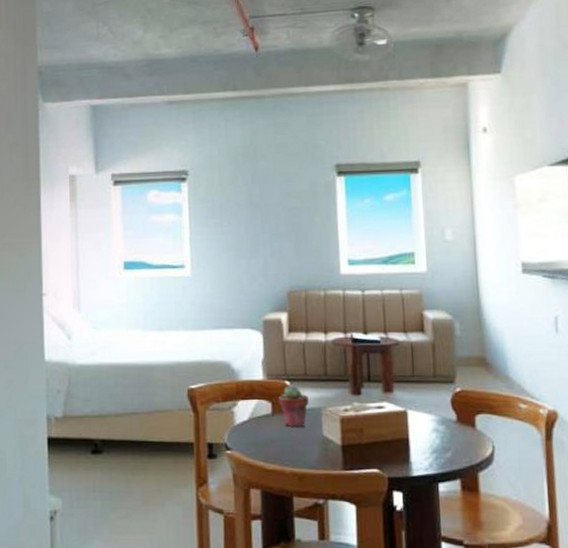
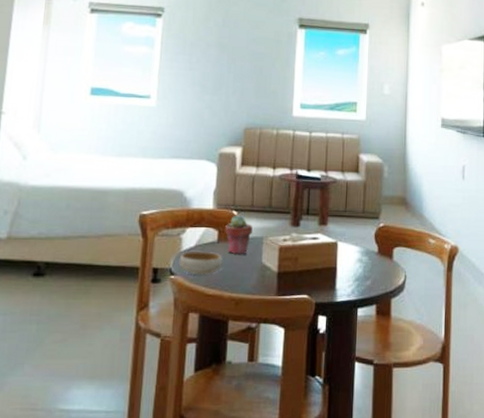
bowl: none [233,424,281,450] -> present [178,251,223,276]

